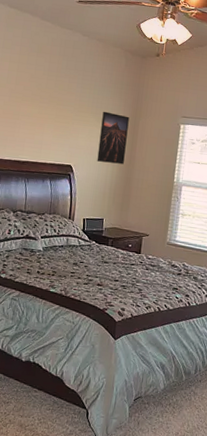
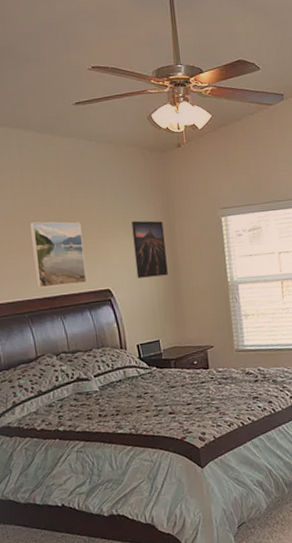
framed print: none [10,94,60,156] -> present [29,221,87,289]

